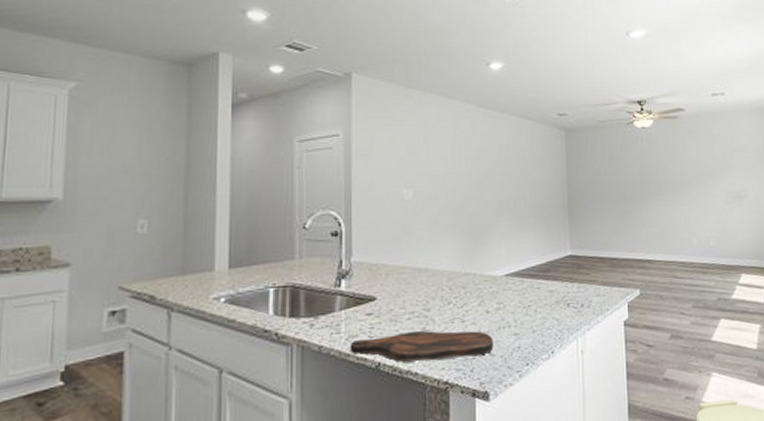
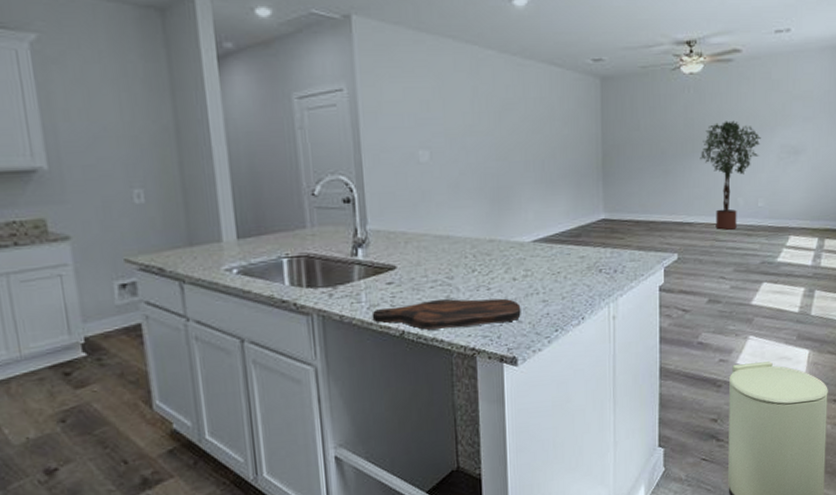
potted tree: none [655,168,708,268] -> present [700,120,761,230]

